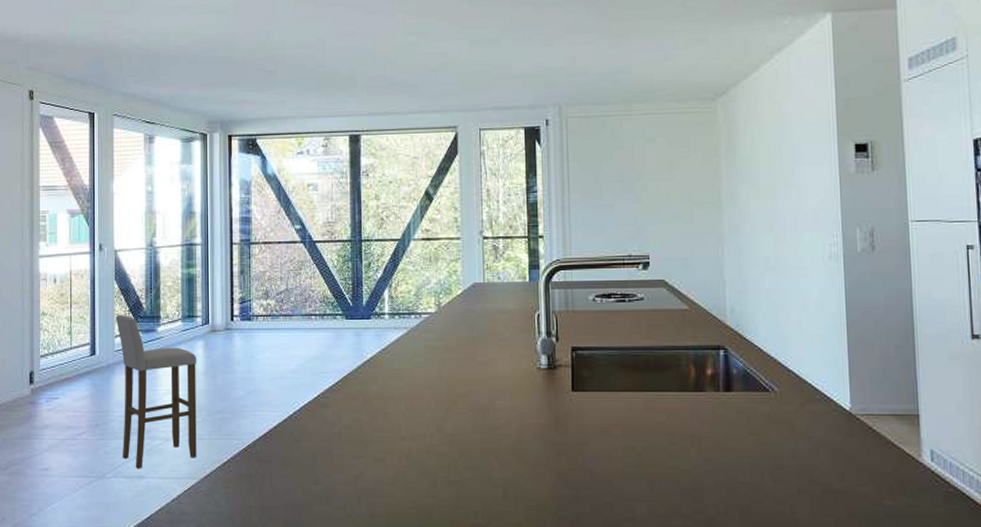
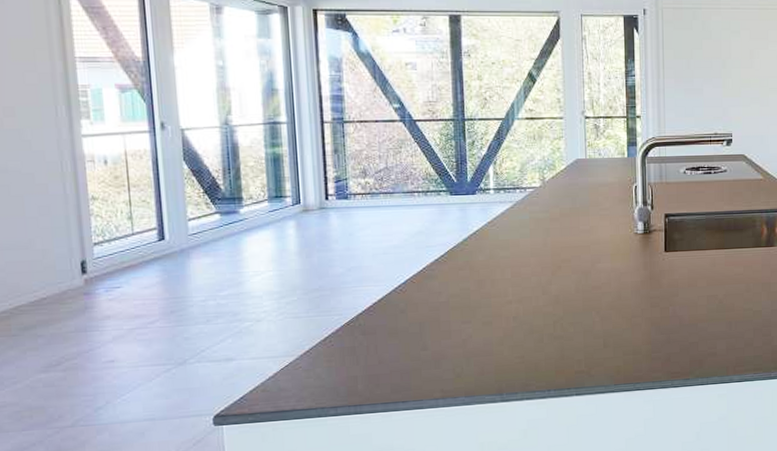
bar stool: present [116,314,197,469] -> none [188,196,294,352]

